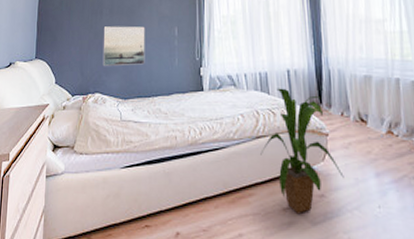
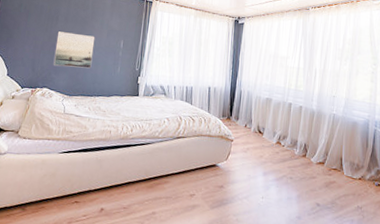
house plant: present [260,88,344,213] -> none [178,100,240,199]

